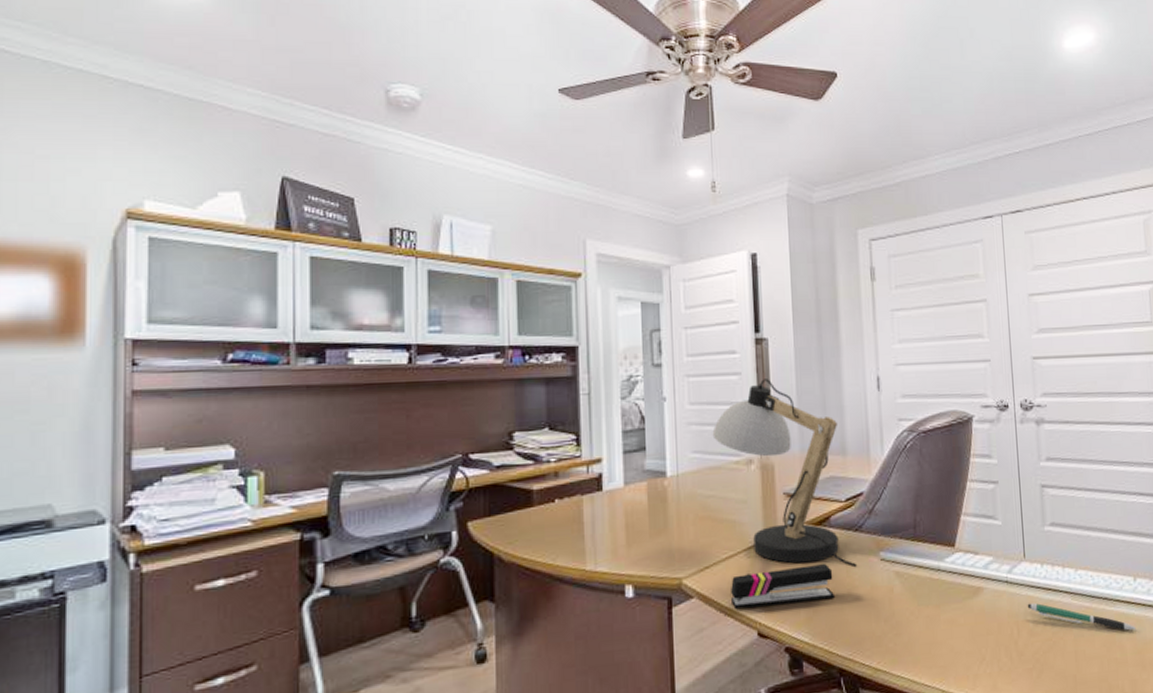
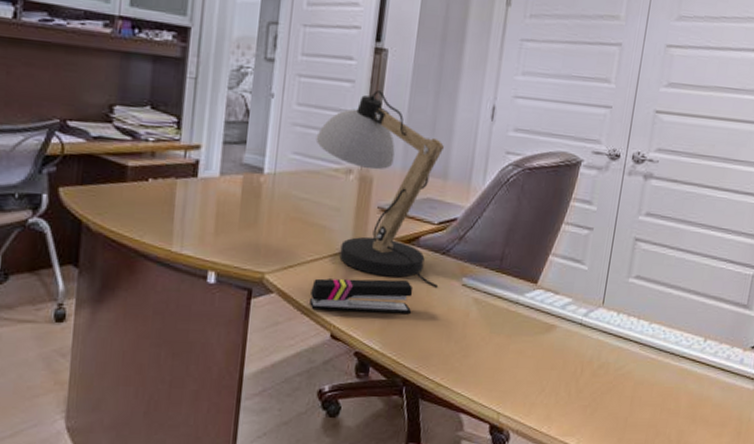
pen: present [1027,602,1136,631] -> none [595,346,695,386]

